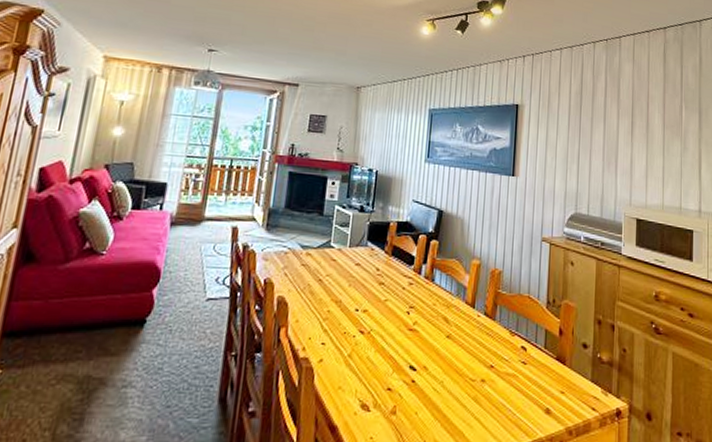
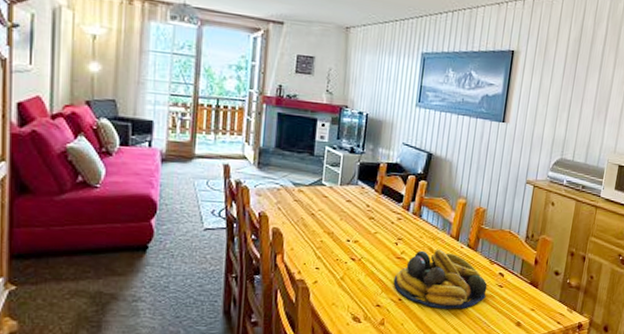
fruit bowl: none [405,319,509,393] -> present [393,250,488,309]

